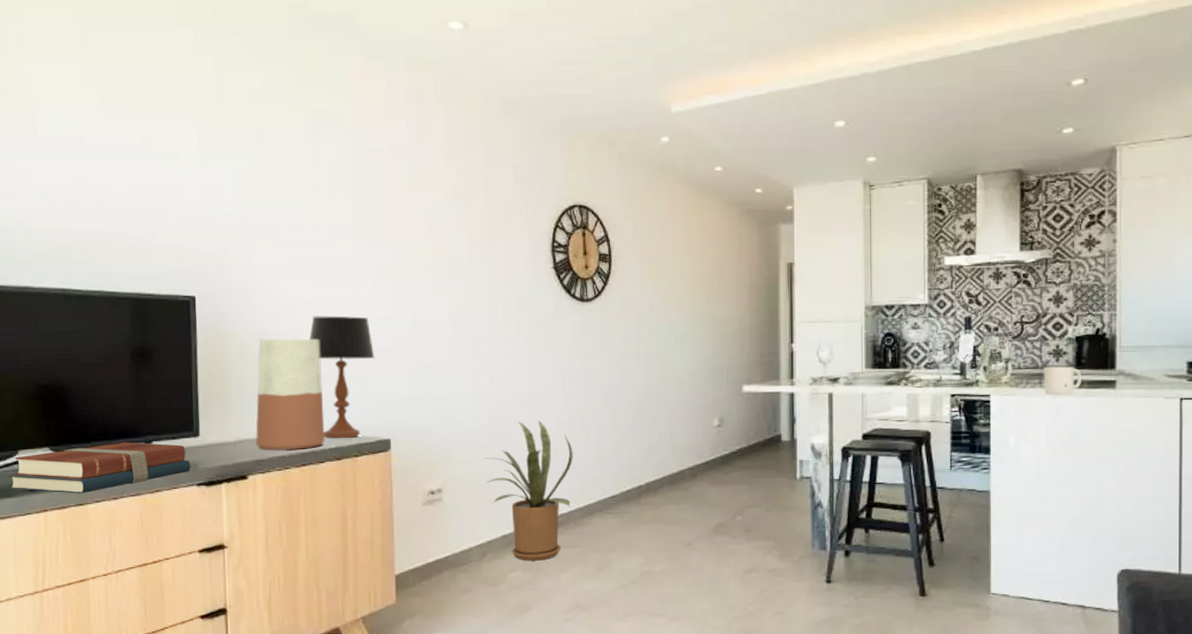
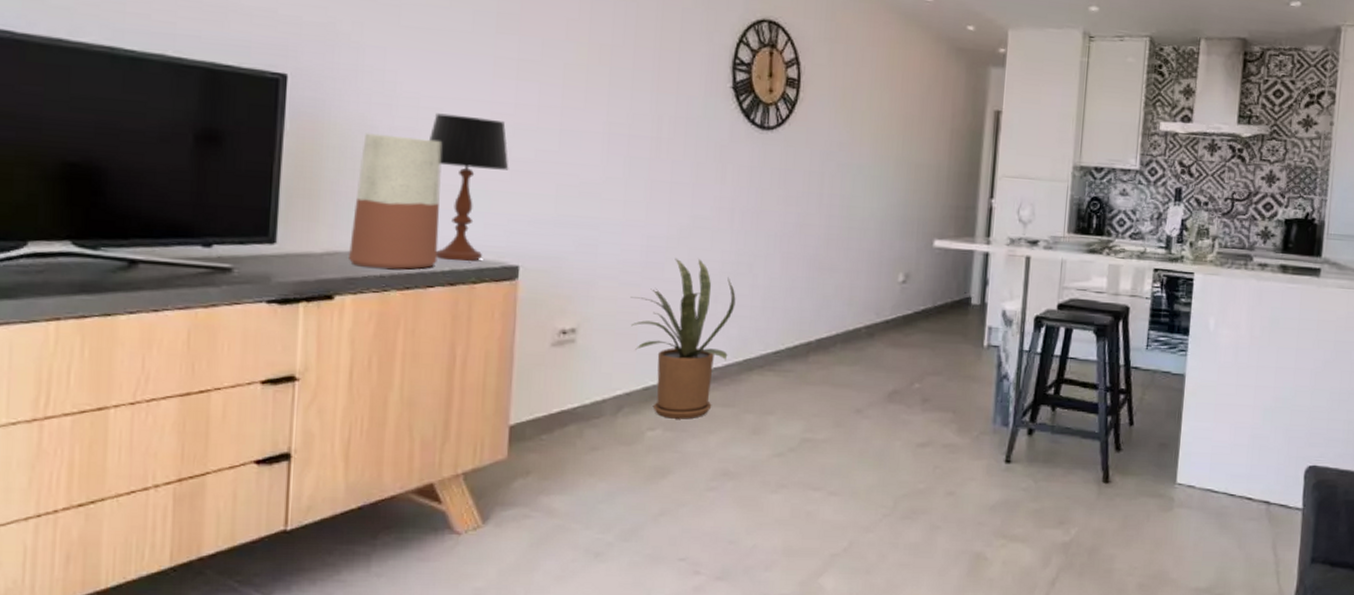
books: present [8,442,191,494] -> none [10,242,261,302]
mug: present [1043,366,1081,395] -> none [1249,248,1287,279]

